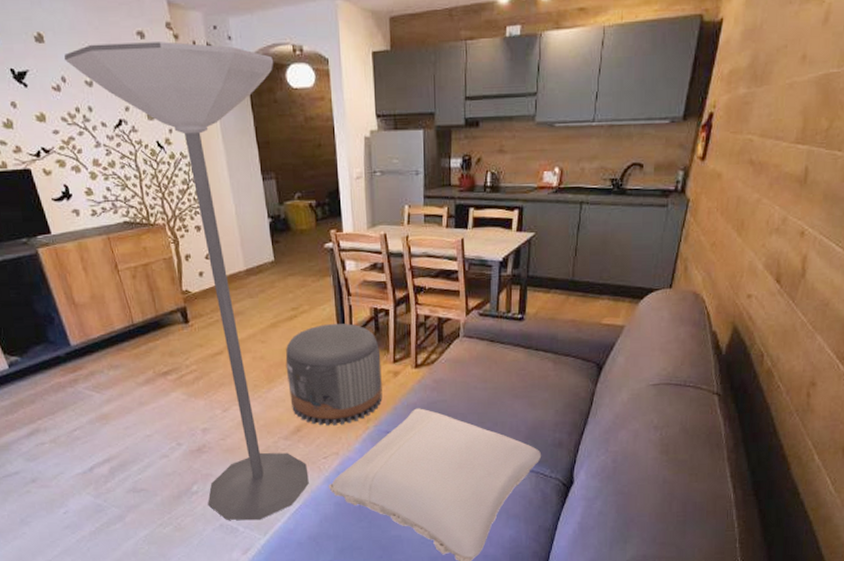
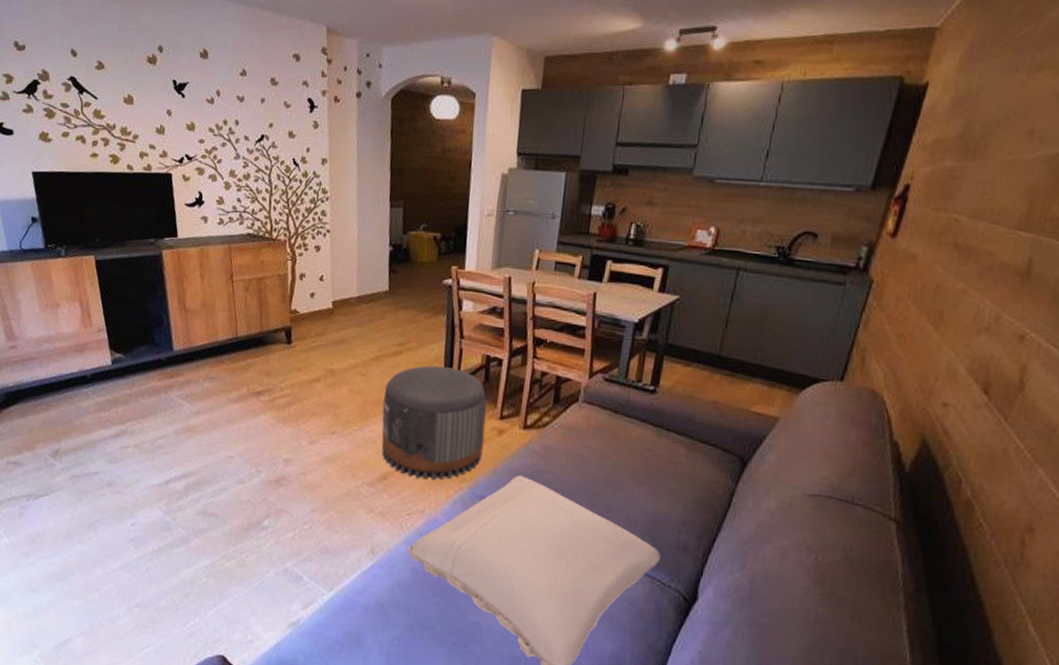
floor lamp: present [64,41,309,521] -> none [223,63,421,573]

